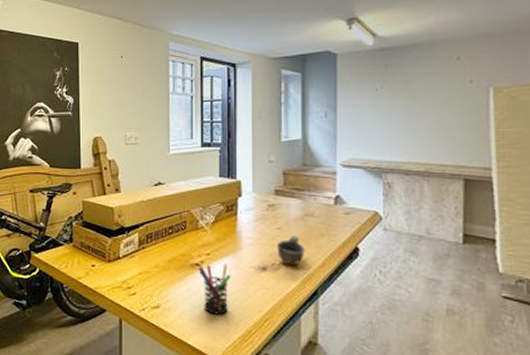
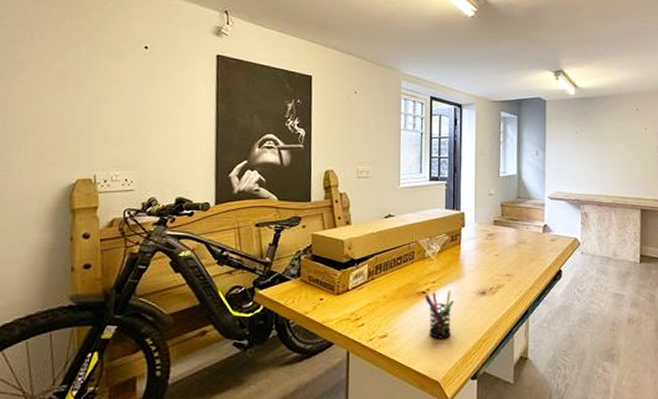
cup: present [276,235,305,266] -> none [494,261,518,289]

